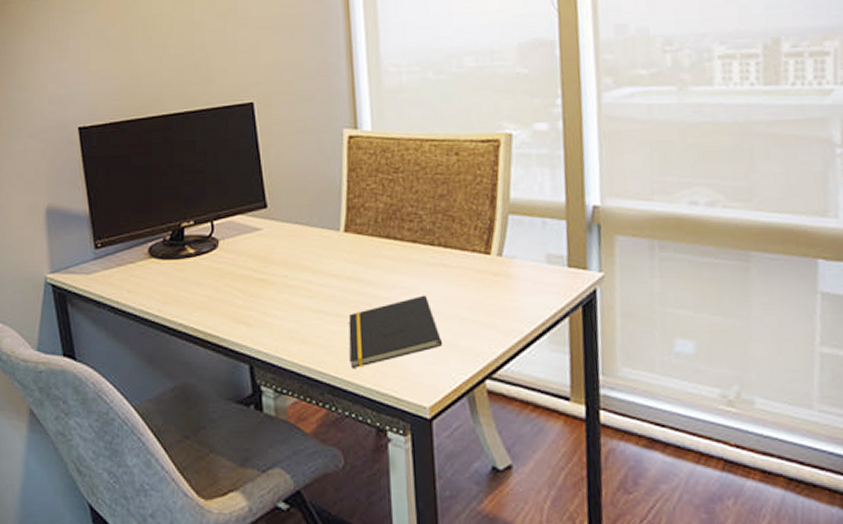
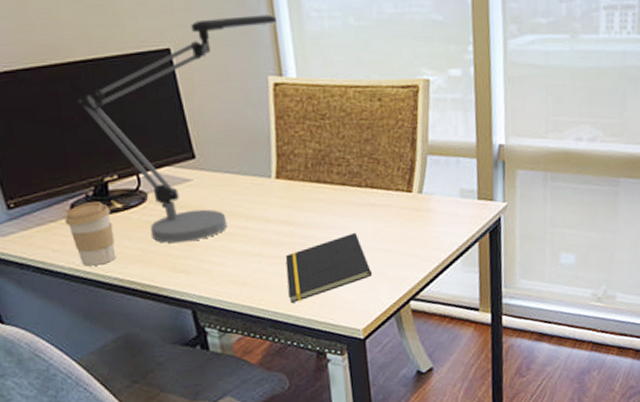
coffee cup: none [142,245,184,310] -> present [64,201,117,266]
desk lamp: none [167,70,355,293] -> present [77,14,277,244]

